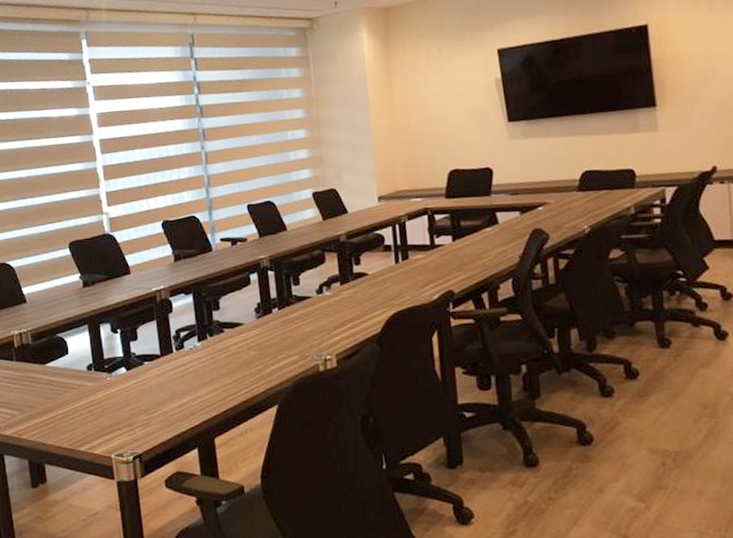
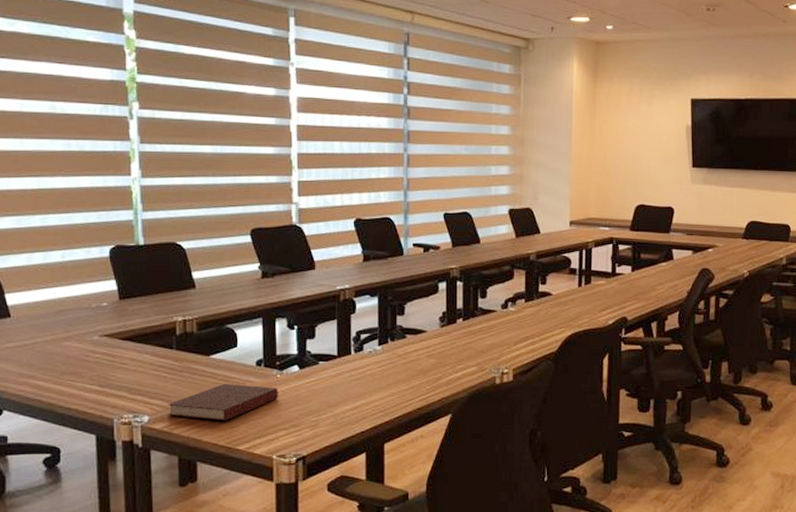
notebook: none [14,389,110,425] -> present [168,383,278,421]

